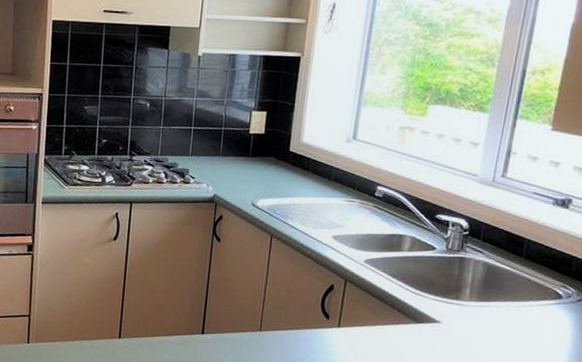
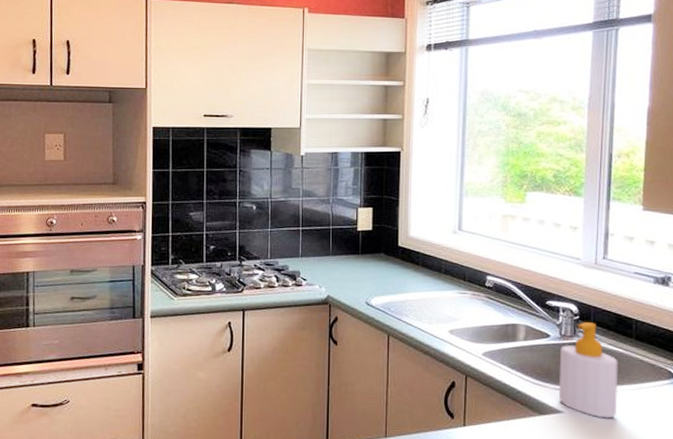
soap bottle: none [437,238,504,332] -> present [558,322,618,419]

